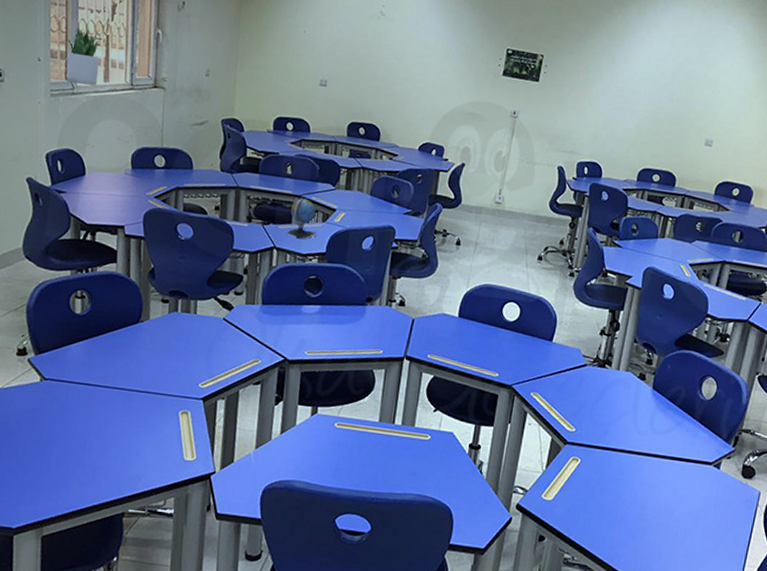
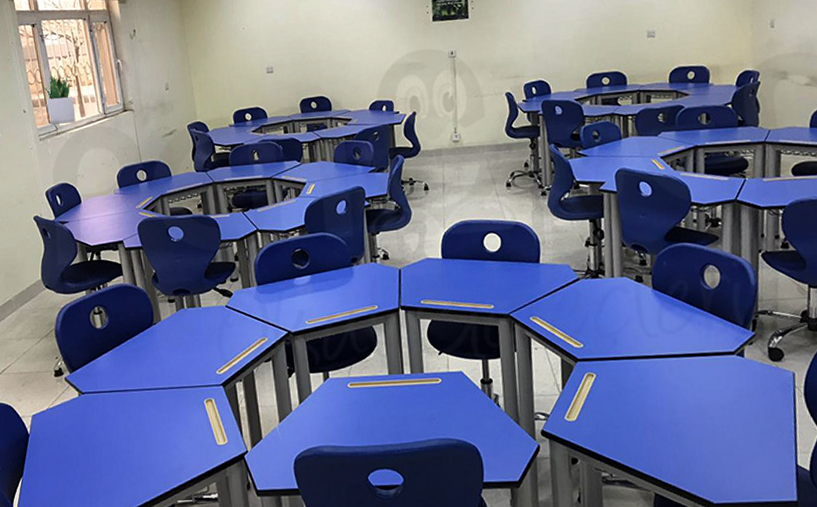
globe: present [286,198,317,239] -> none [265,179,294,217]

